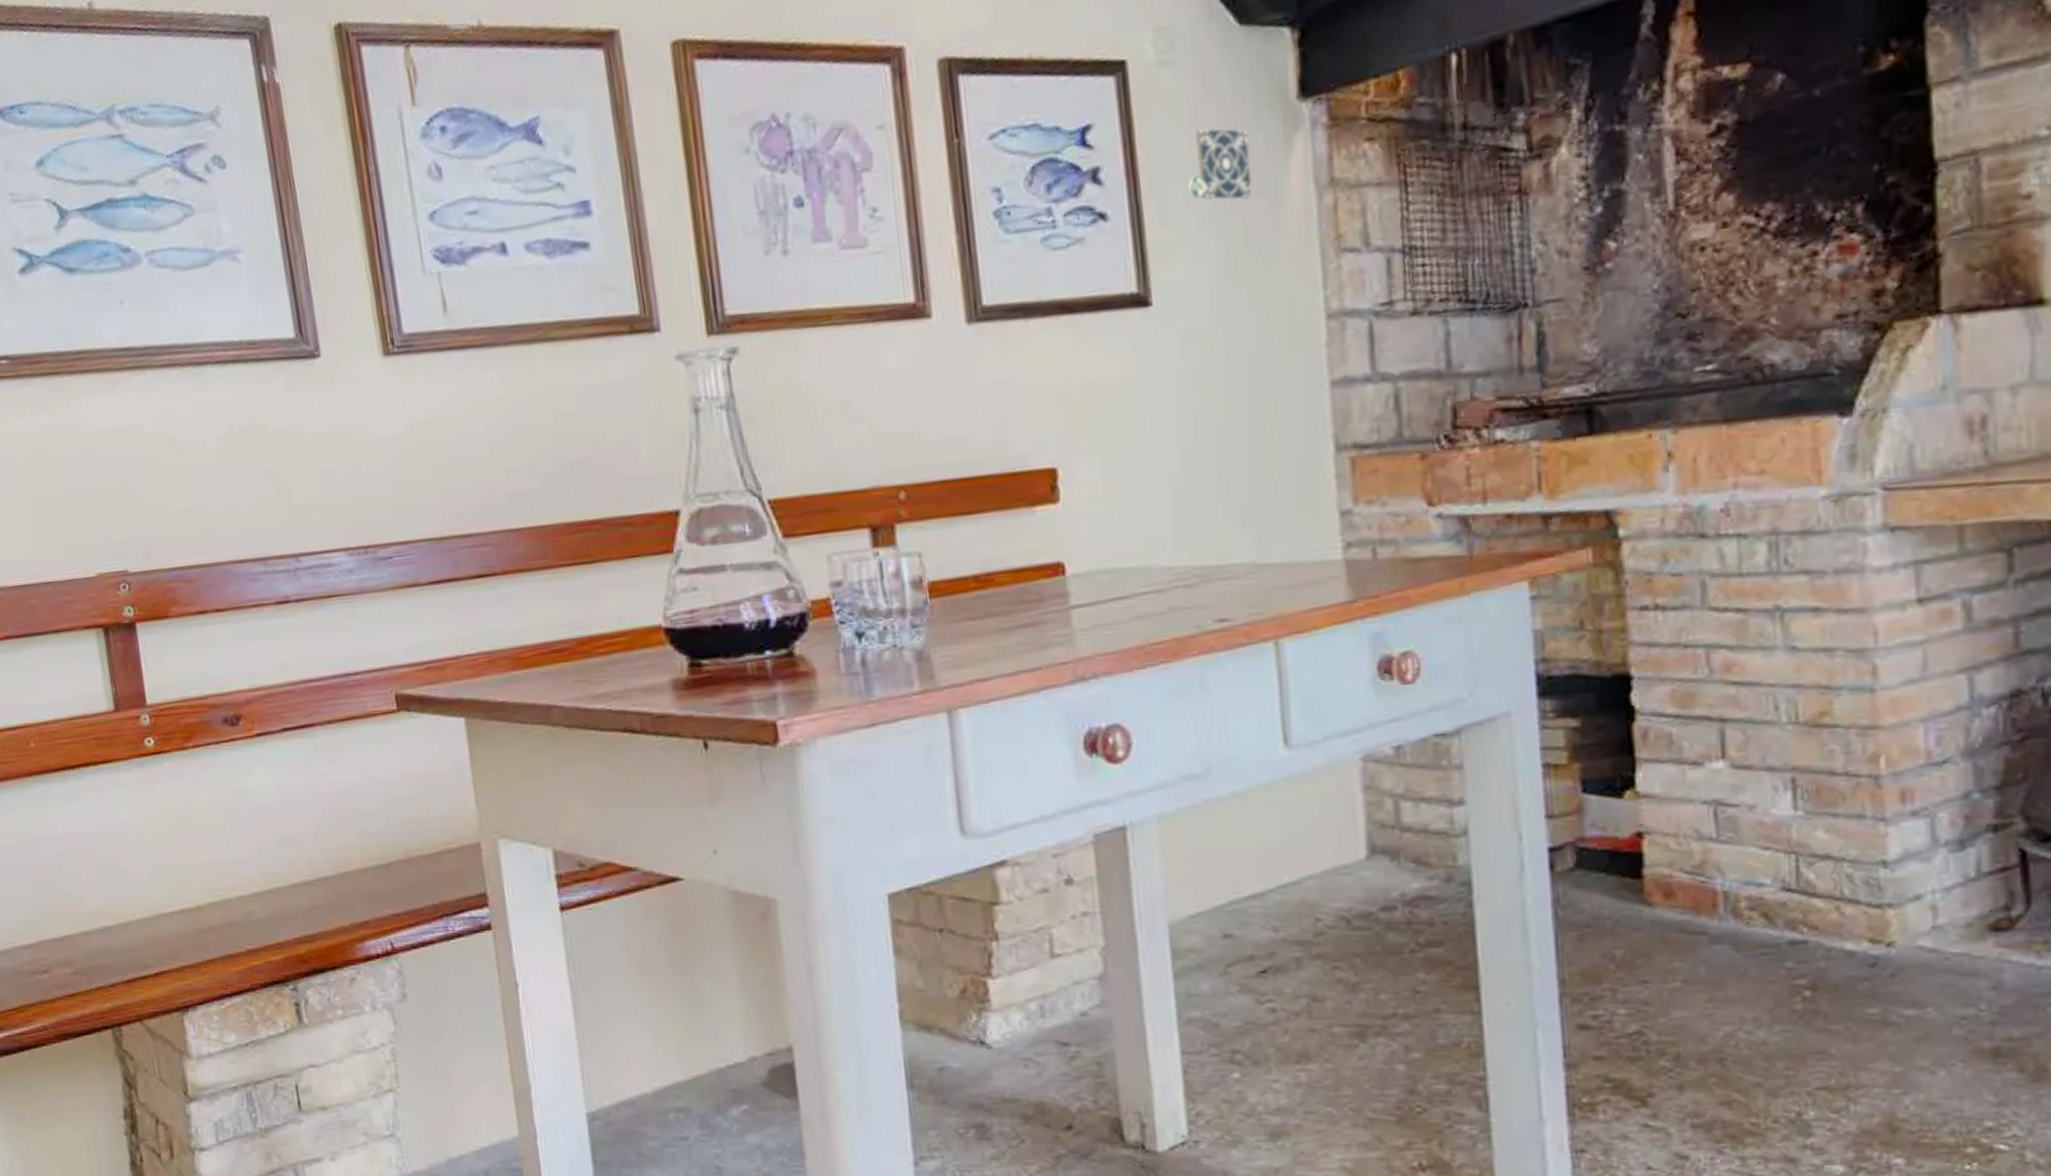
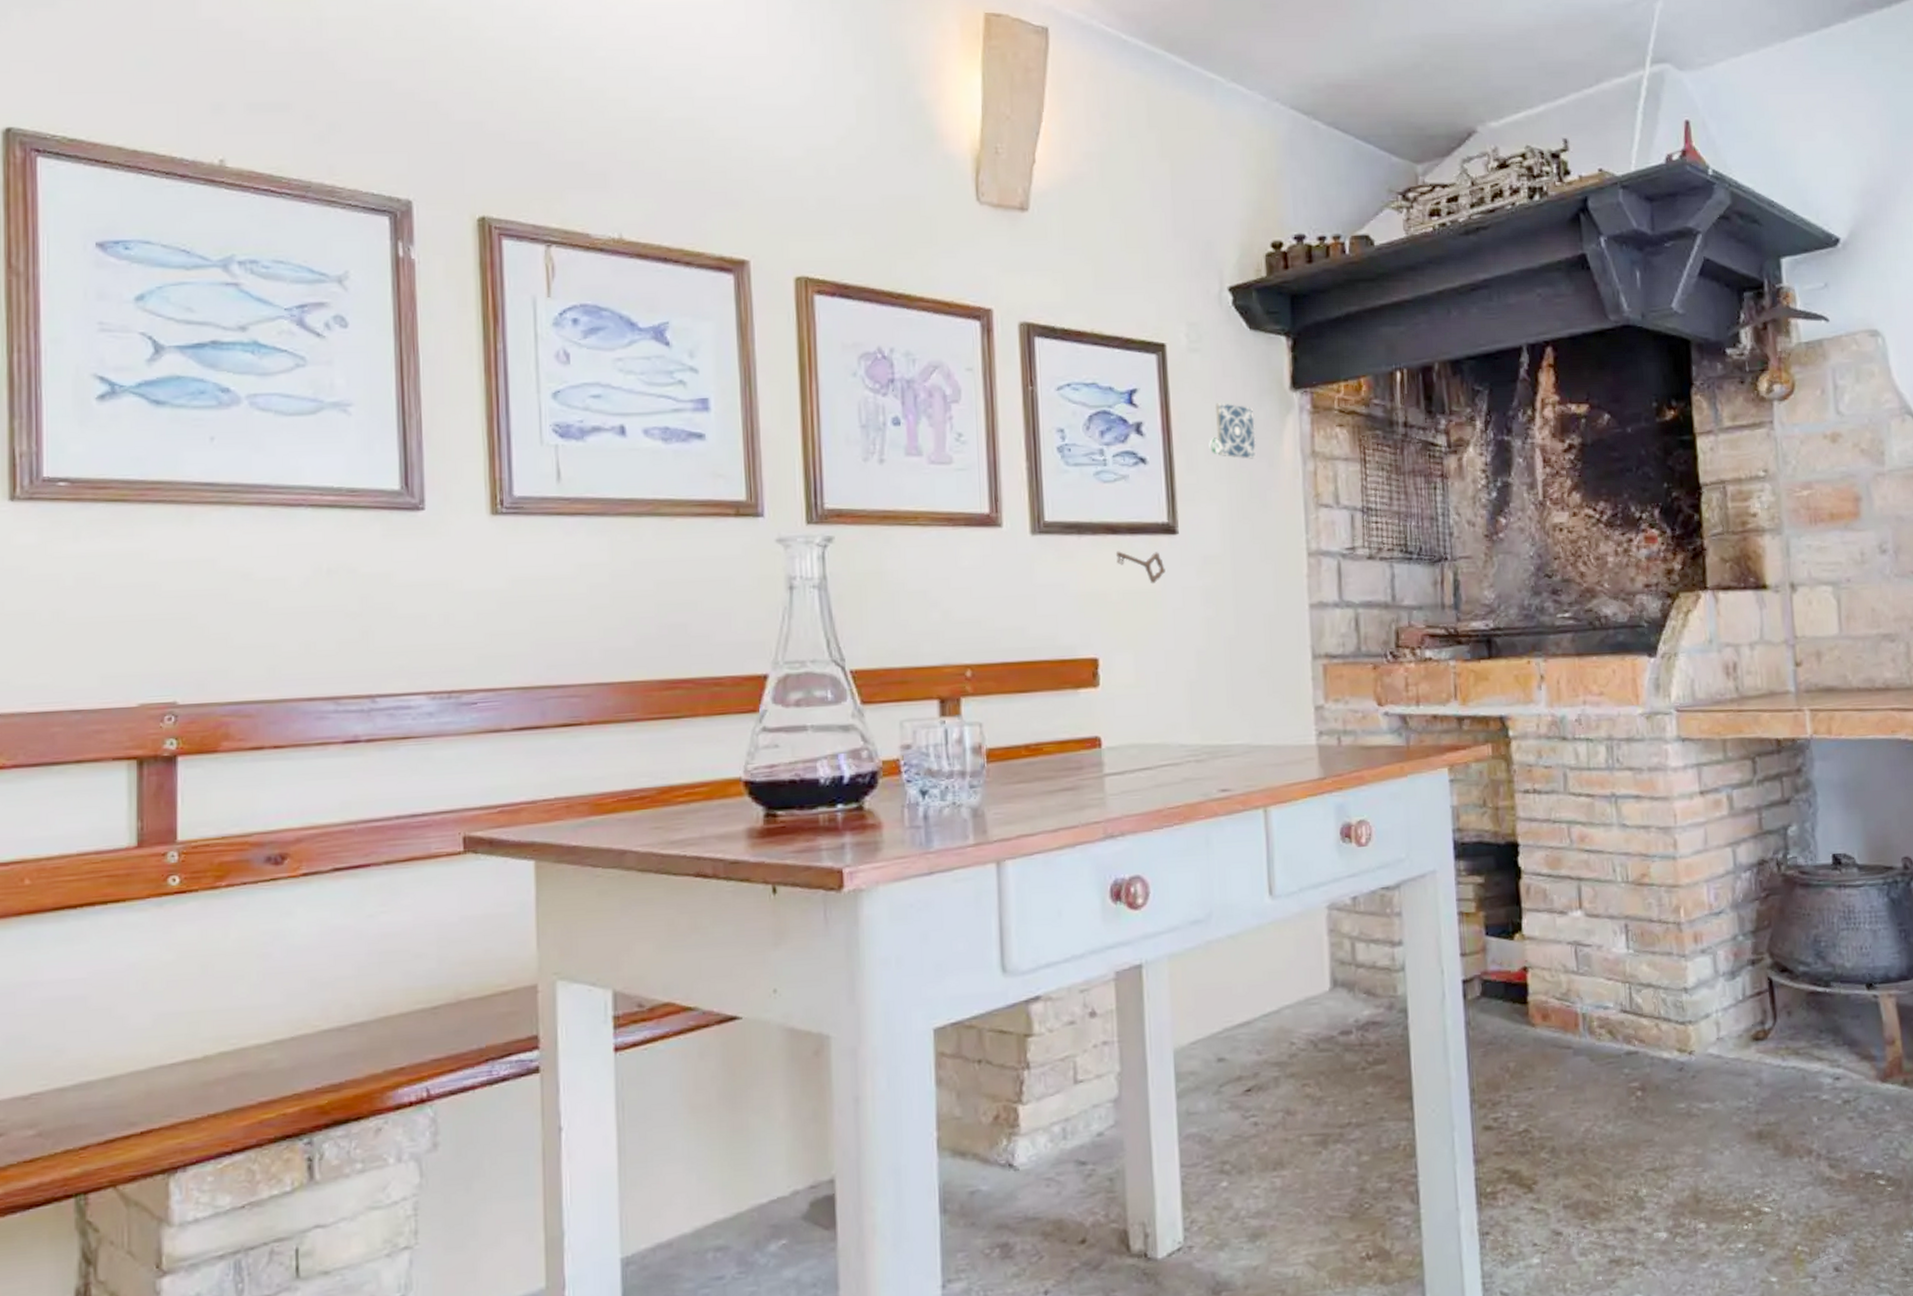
decorative key: none [1072,331,1137,372] -> present [1115,551,1166,584]

